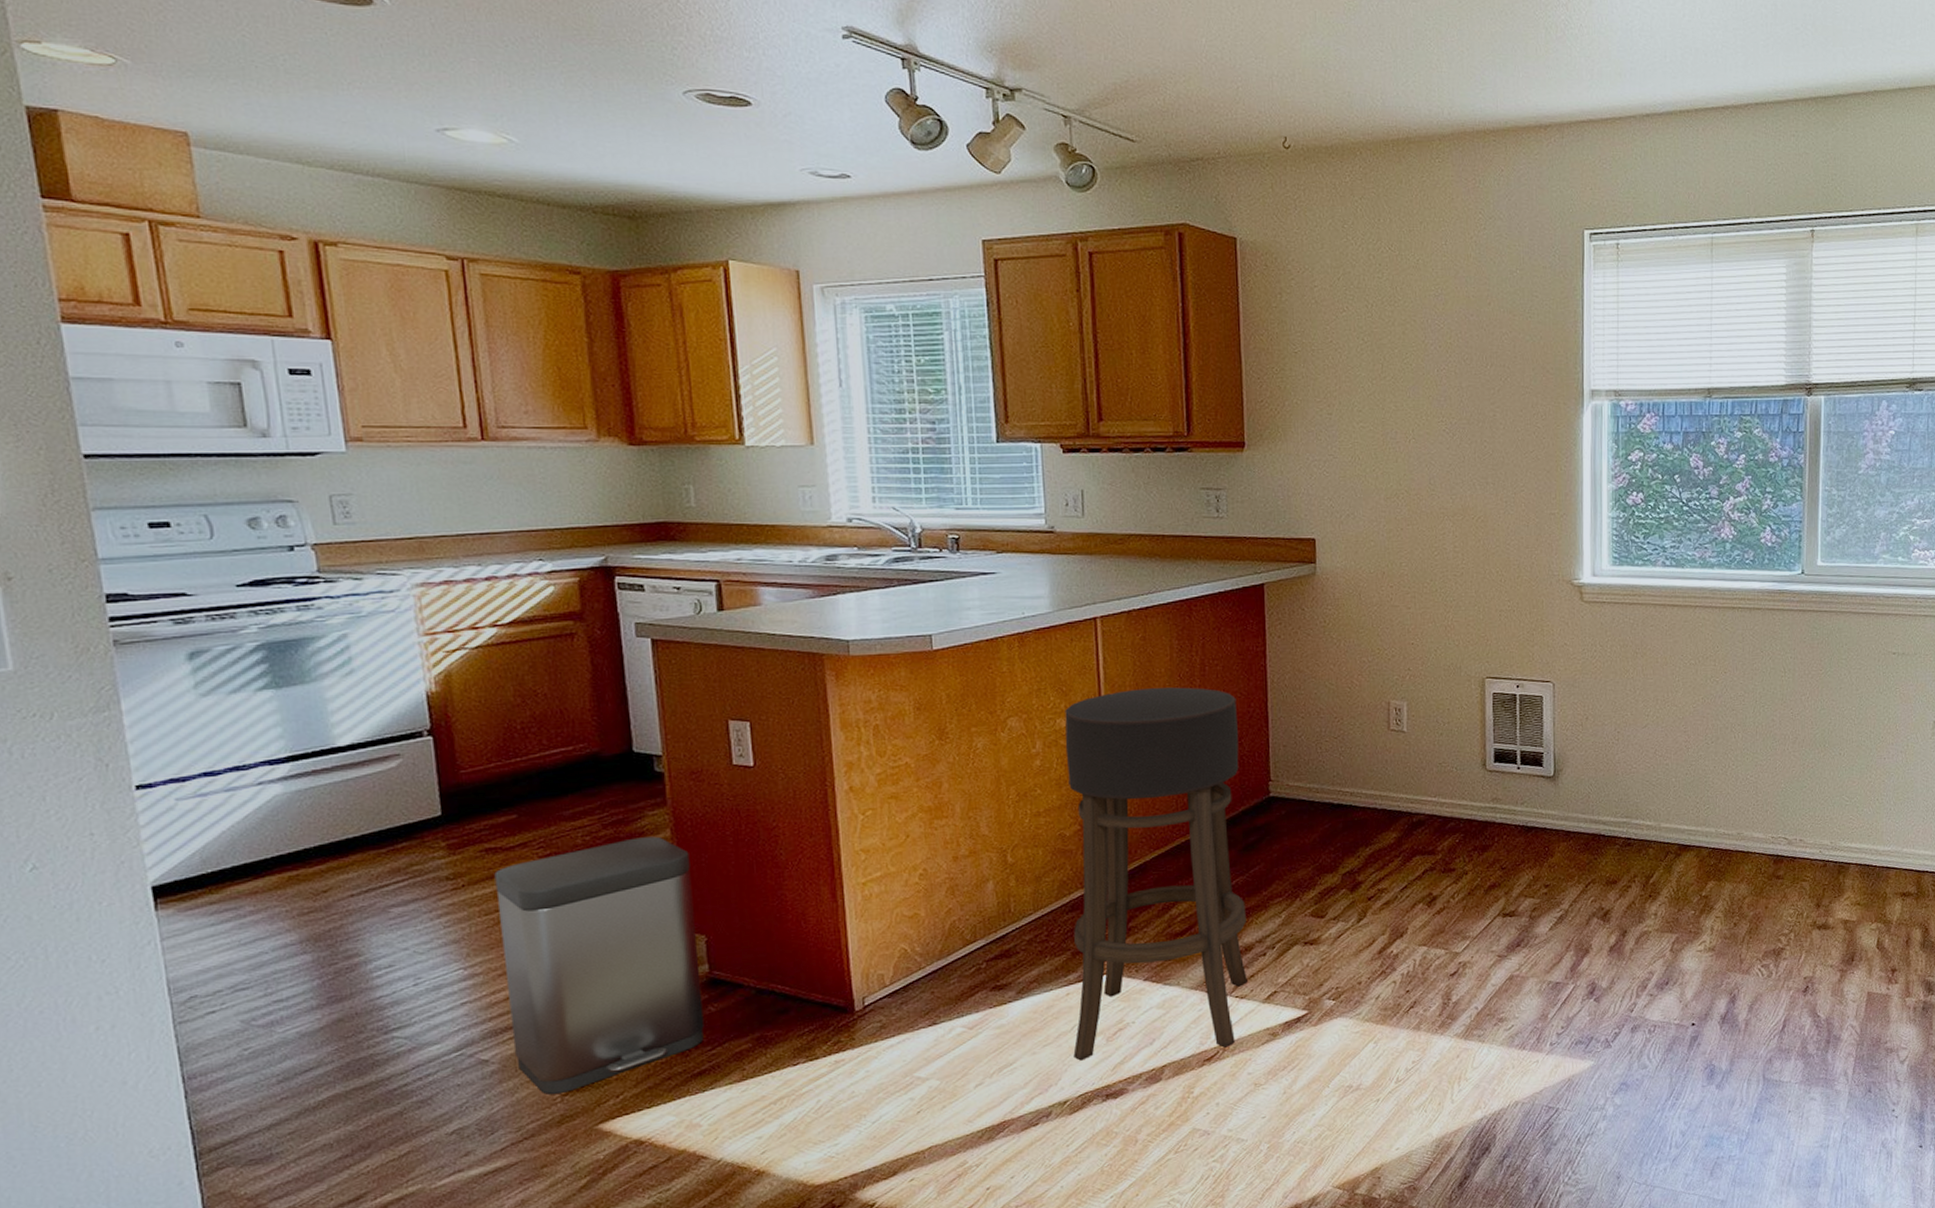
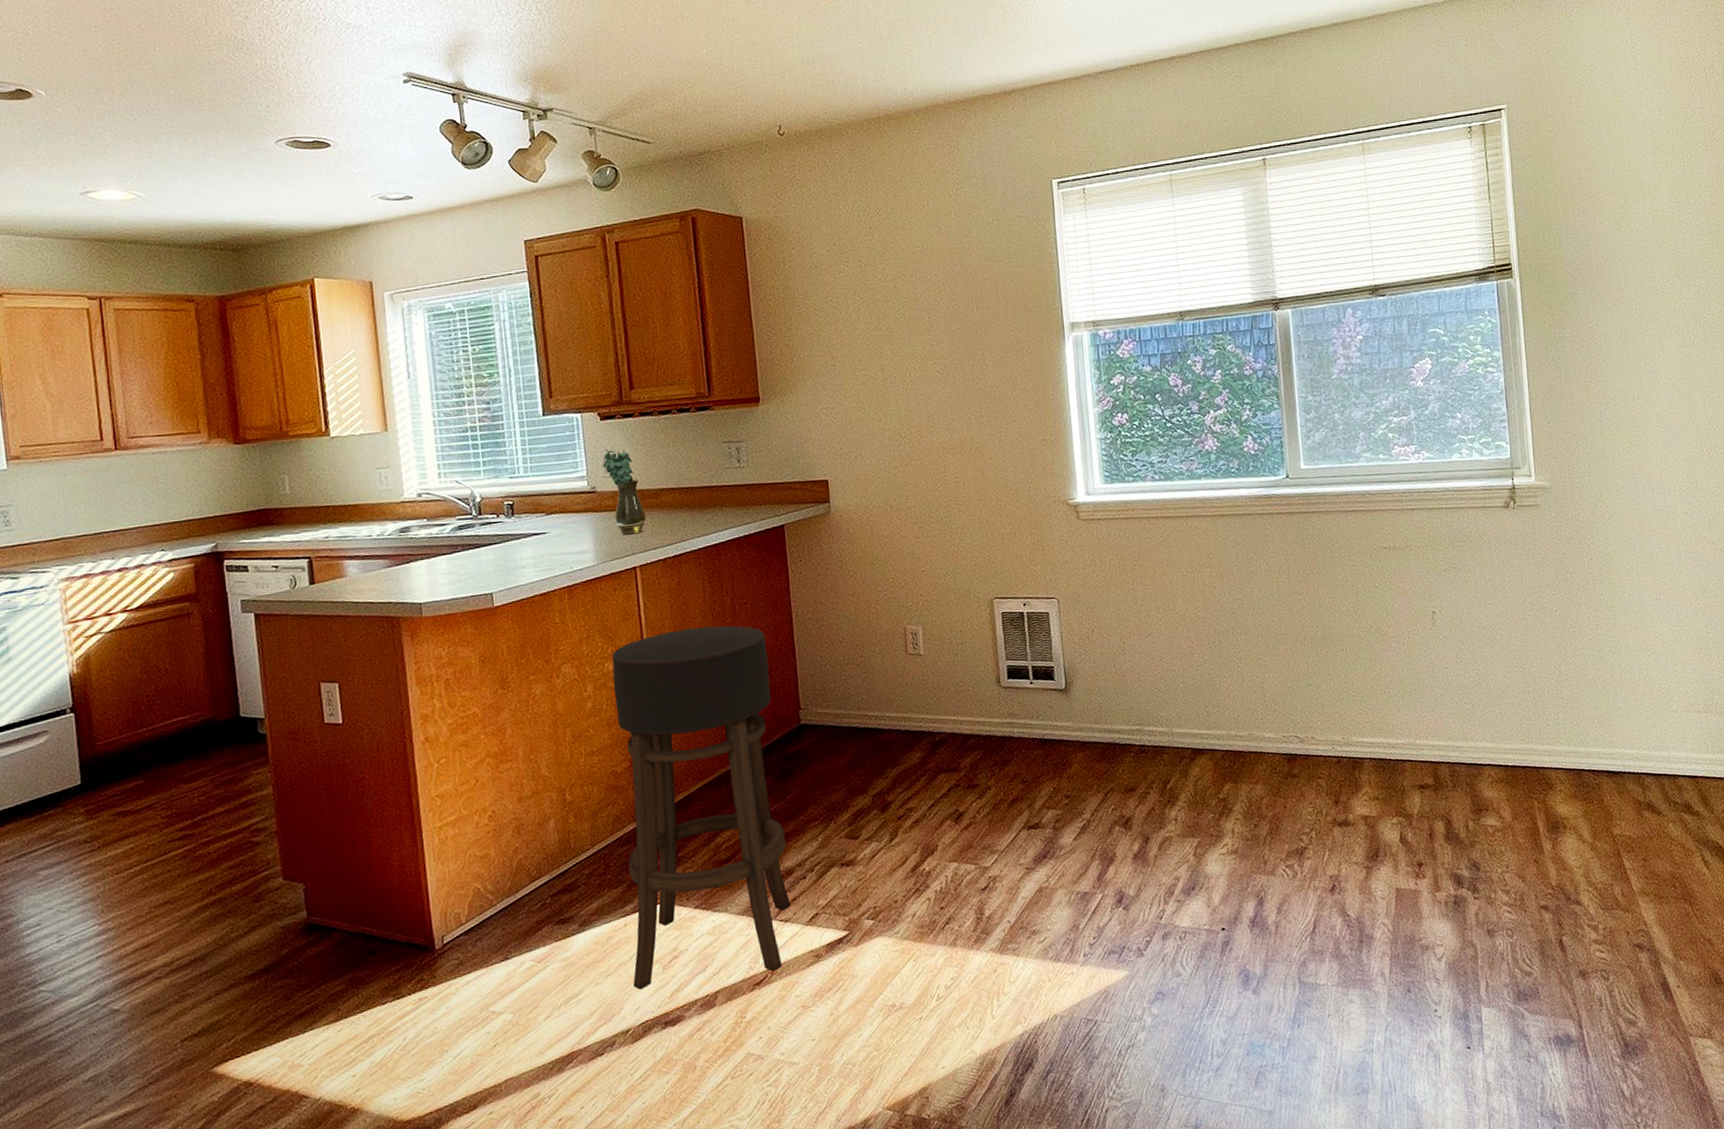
pedal bin: present [494,836,705,1094] -> none [124,793,304,1041]
vase: none [1062,484,1111,582] -> present [602,448,646,536]

